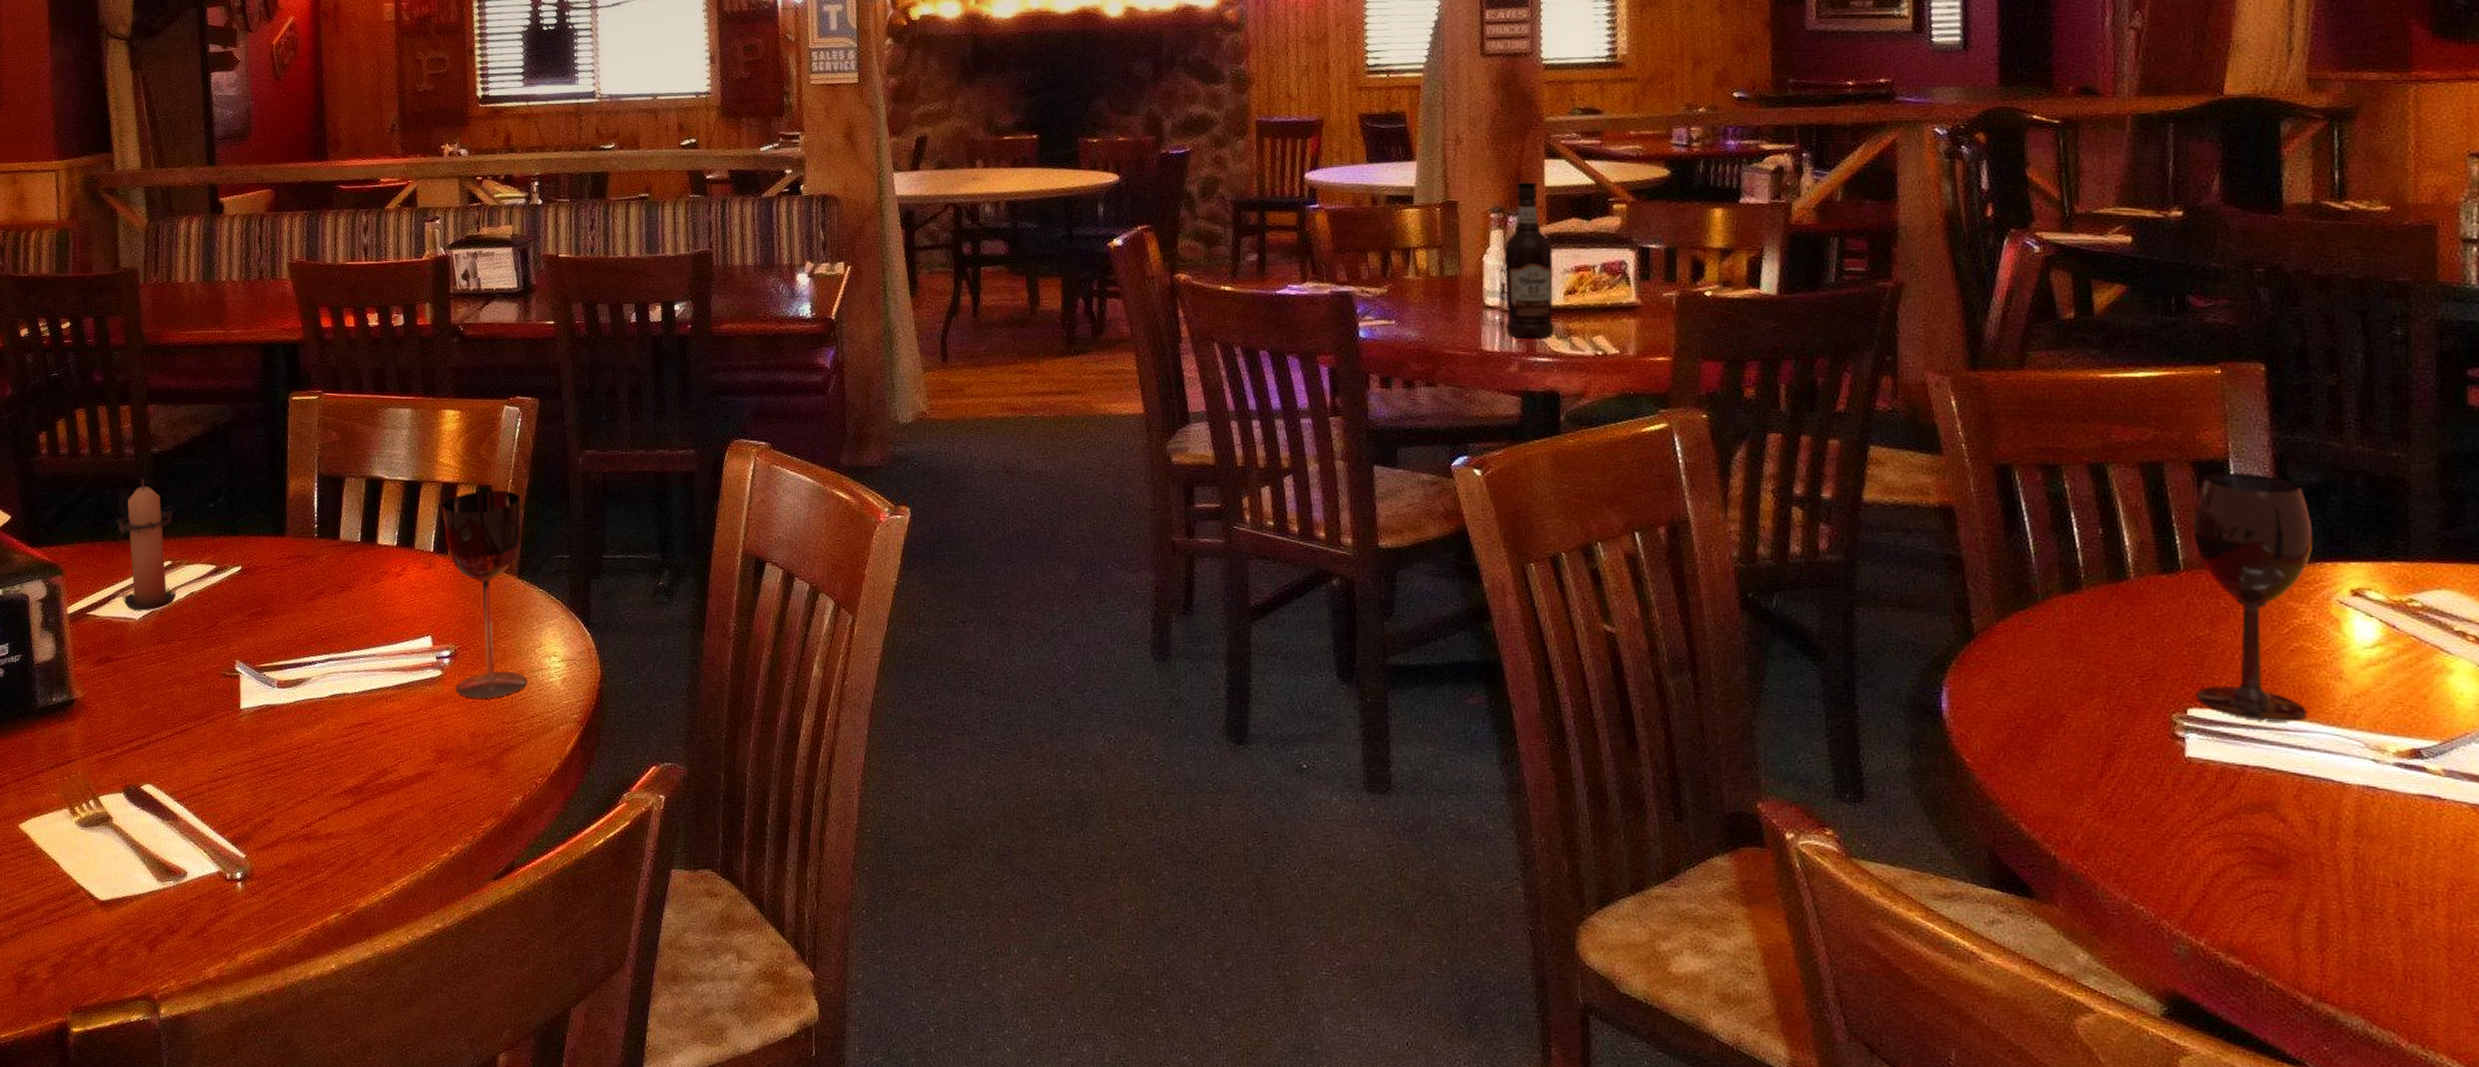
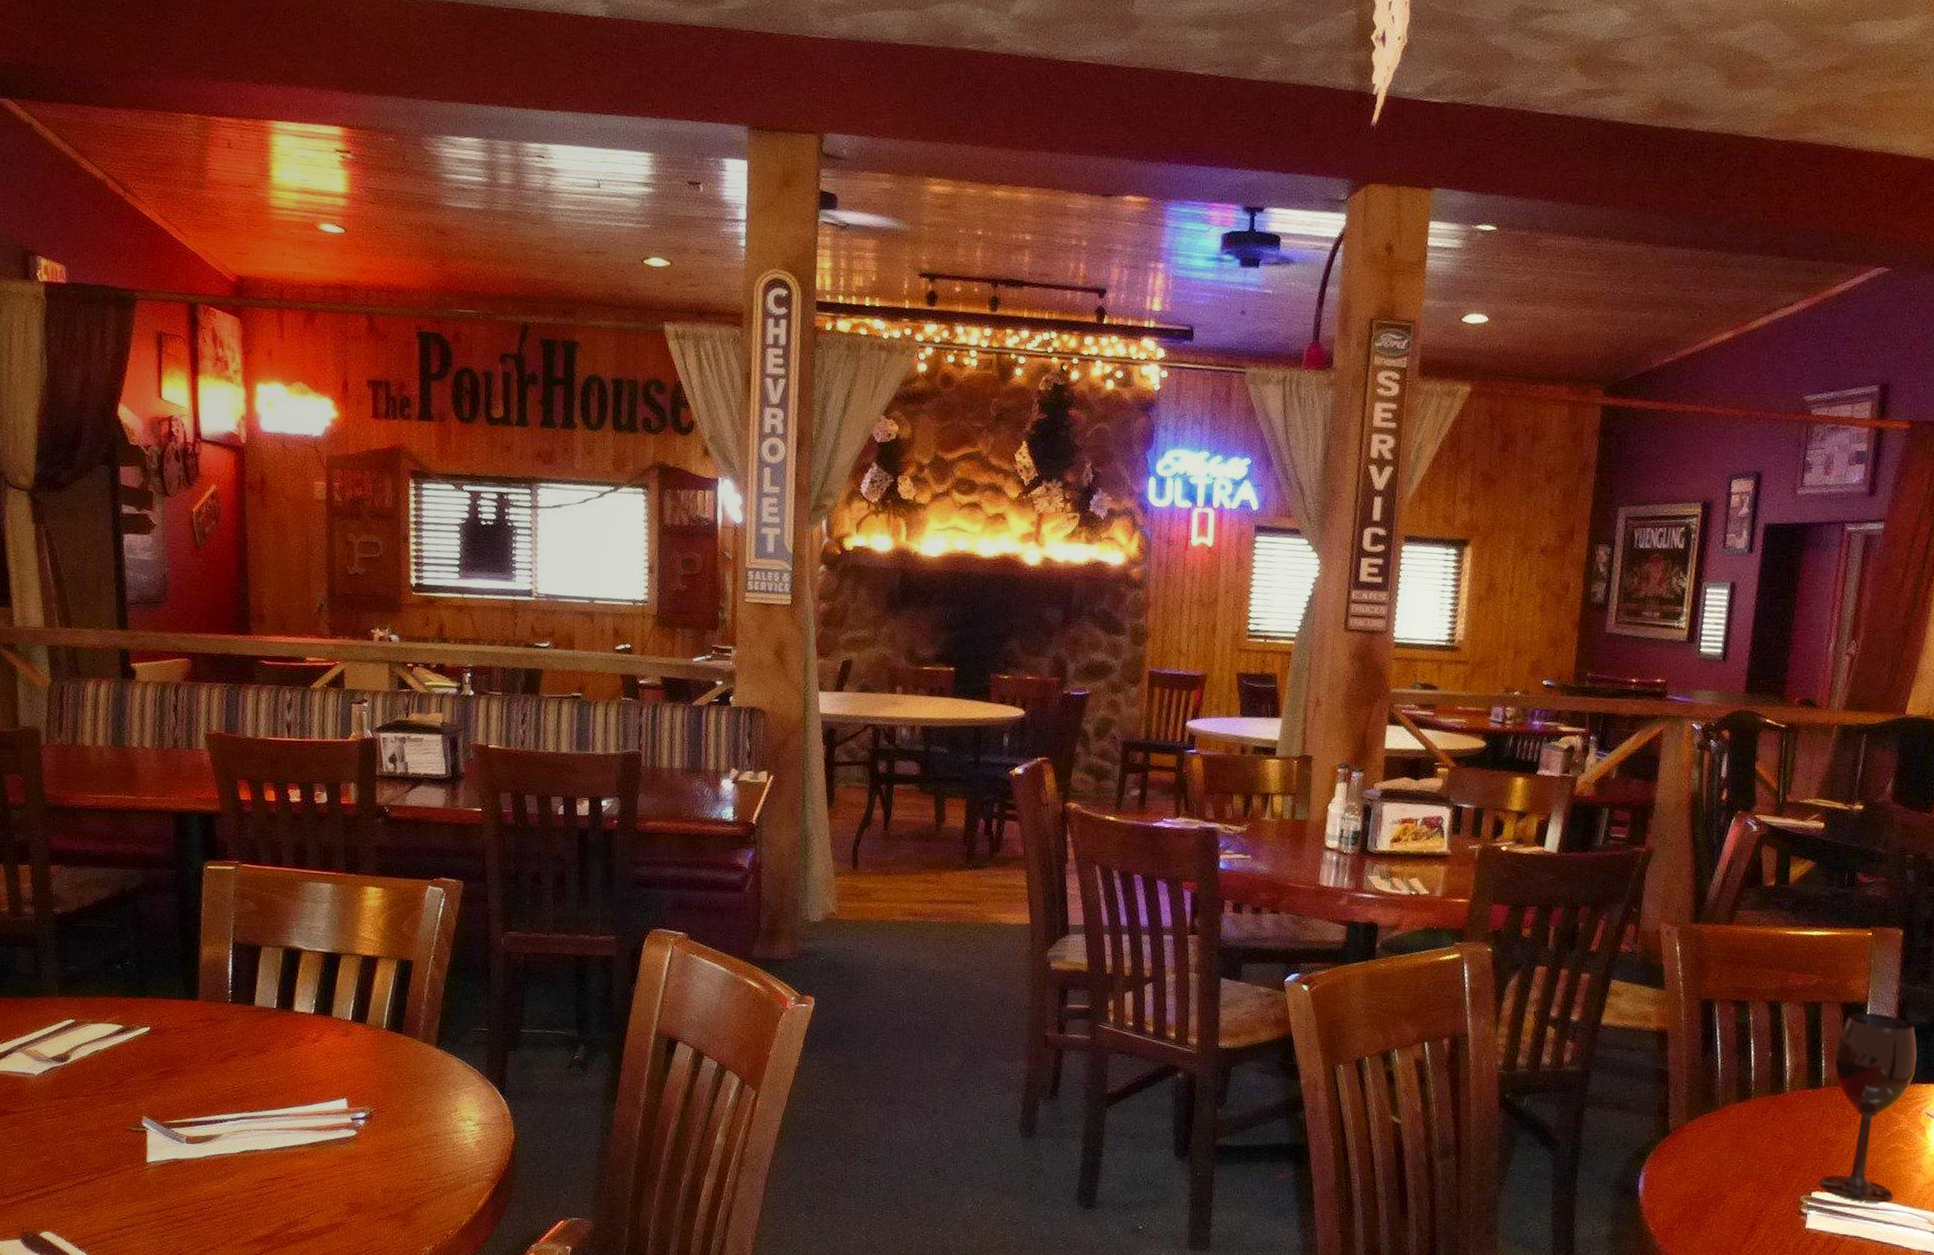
candle: present [116,478,177,611] -> none [14,938,80,1067]
wineglass: present [442,490,527,699] -> none [361,965,442,1158]
root beer: present [1505,182,1555,339] -> none [1340,743,1385,878]

